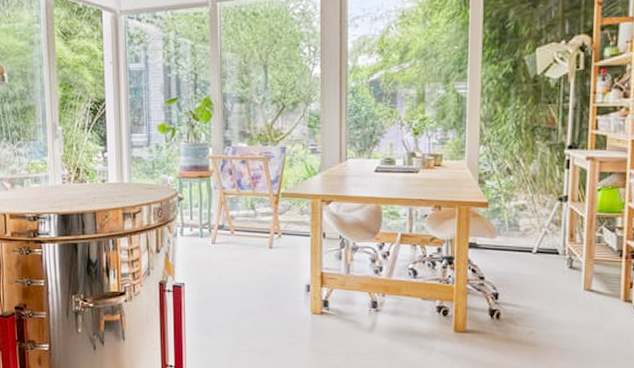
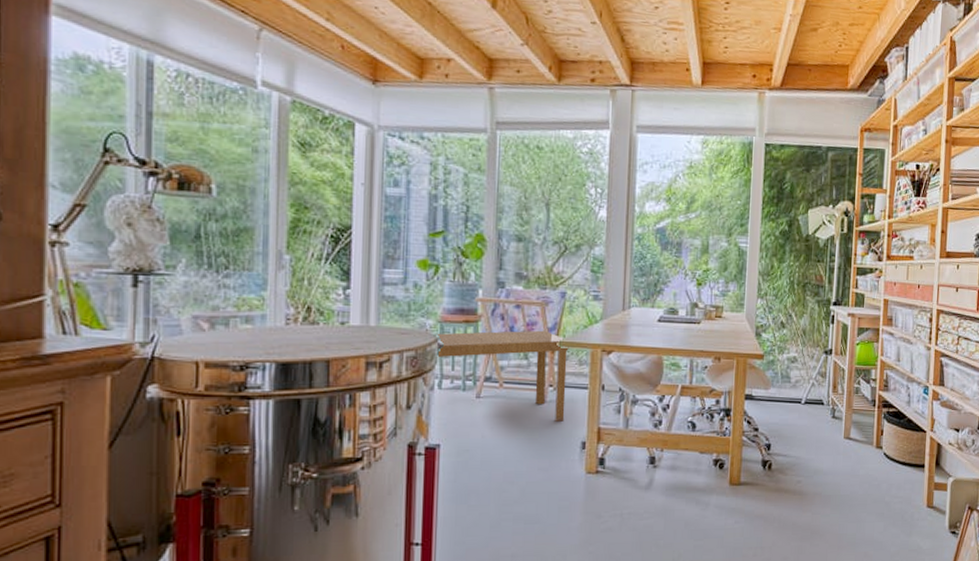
dining table: none [175,183,291,267] -> present [435,330,569,423]

